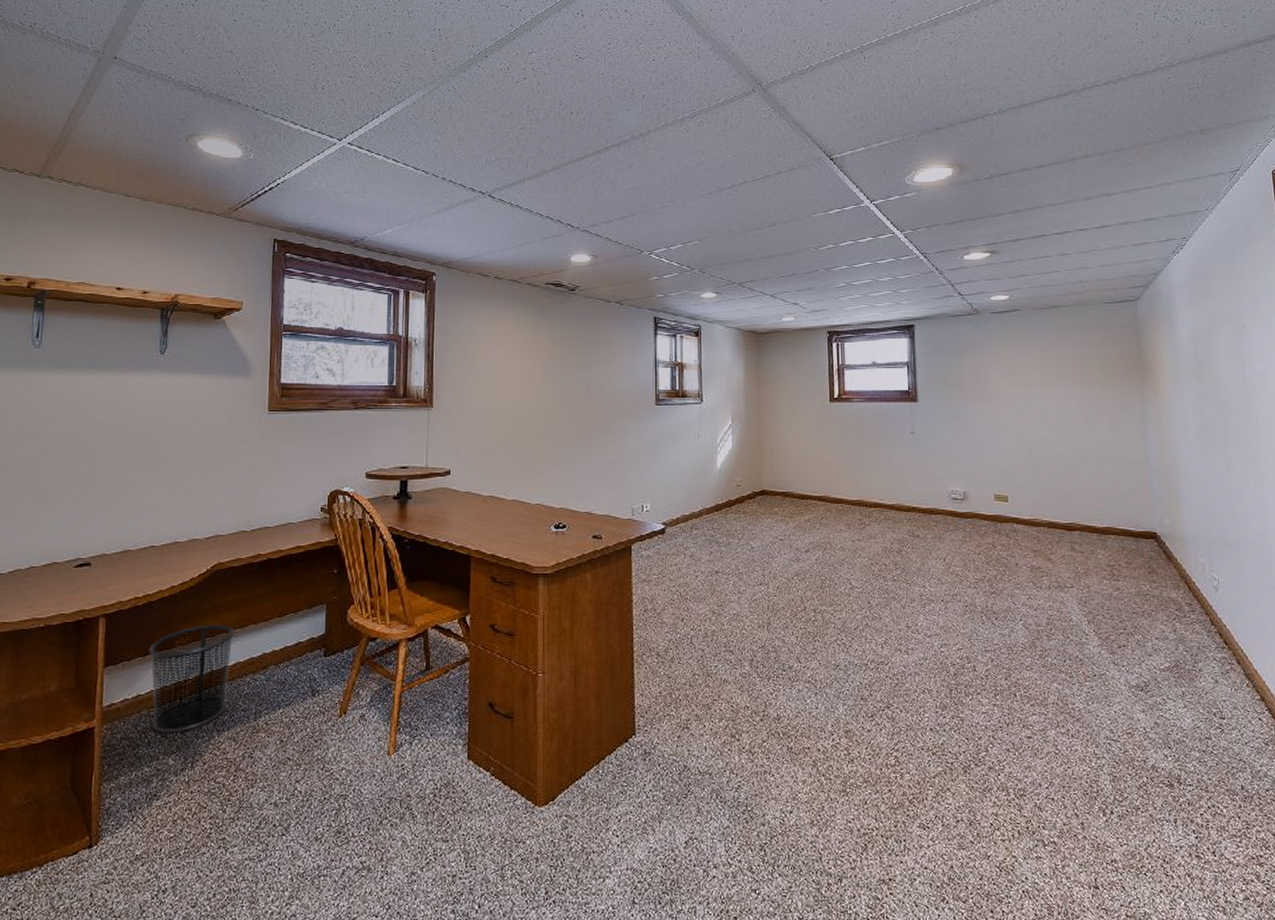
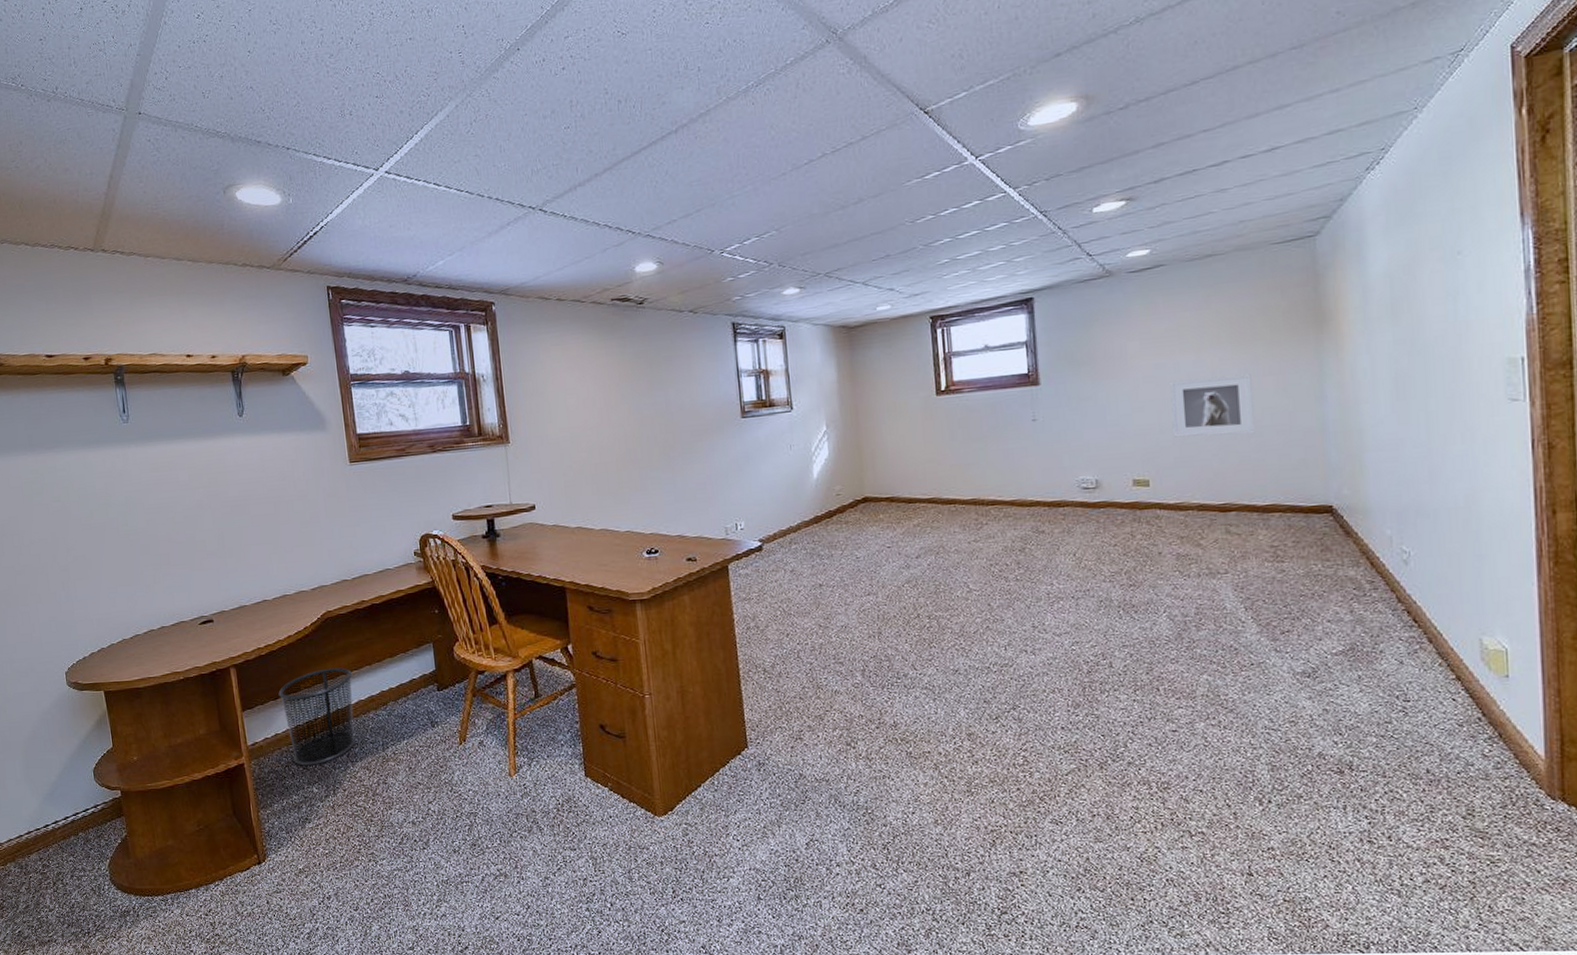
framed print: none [1025,410,1093,463] -> present [1170,374,1255,438]

